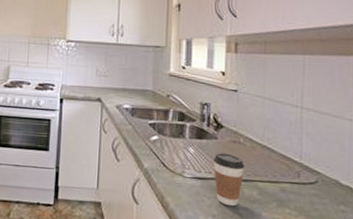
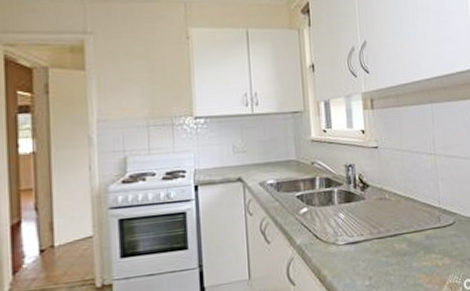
coffee cup: present [213,153,245,207] -> none [363,212,393,265]

